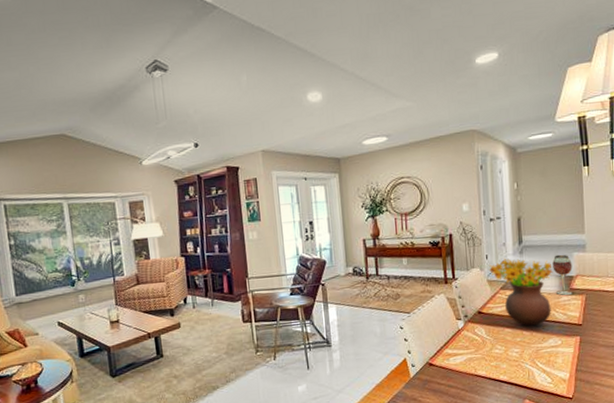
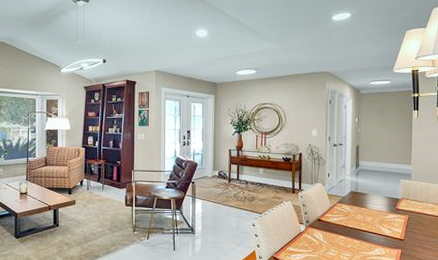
flower arrangement: present [489,258,553,326] -> none [330,177,382,236]
wineglass: present [552,254,573,296] -> none [382,180,399,215]

